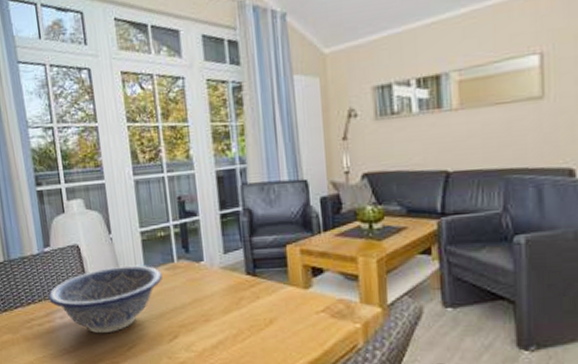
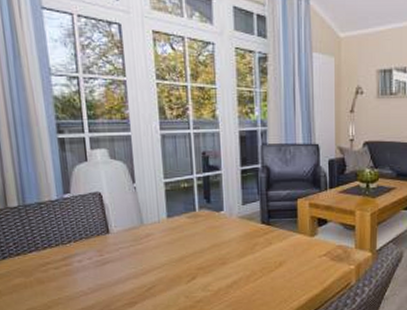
decorative bowl: present [47,265,162,334] -> none [65,213,184,276]

